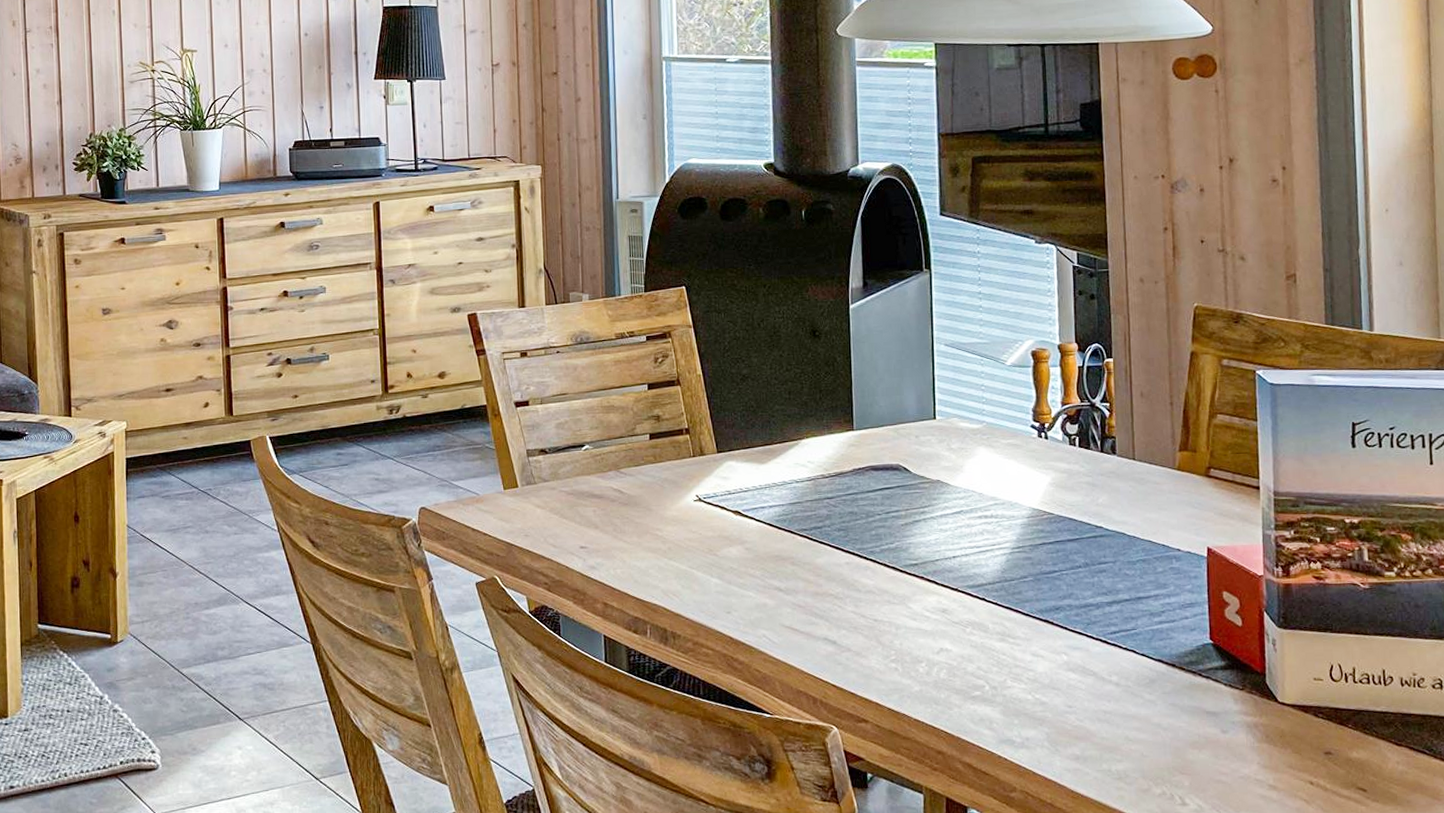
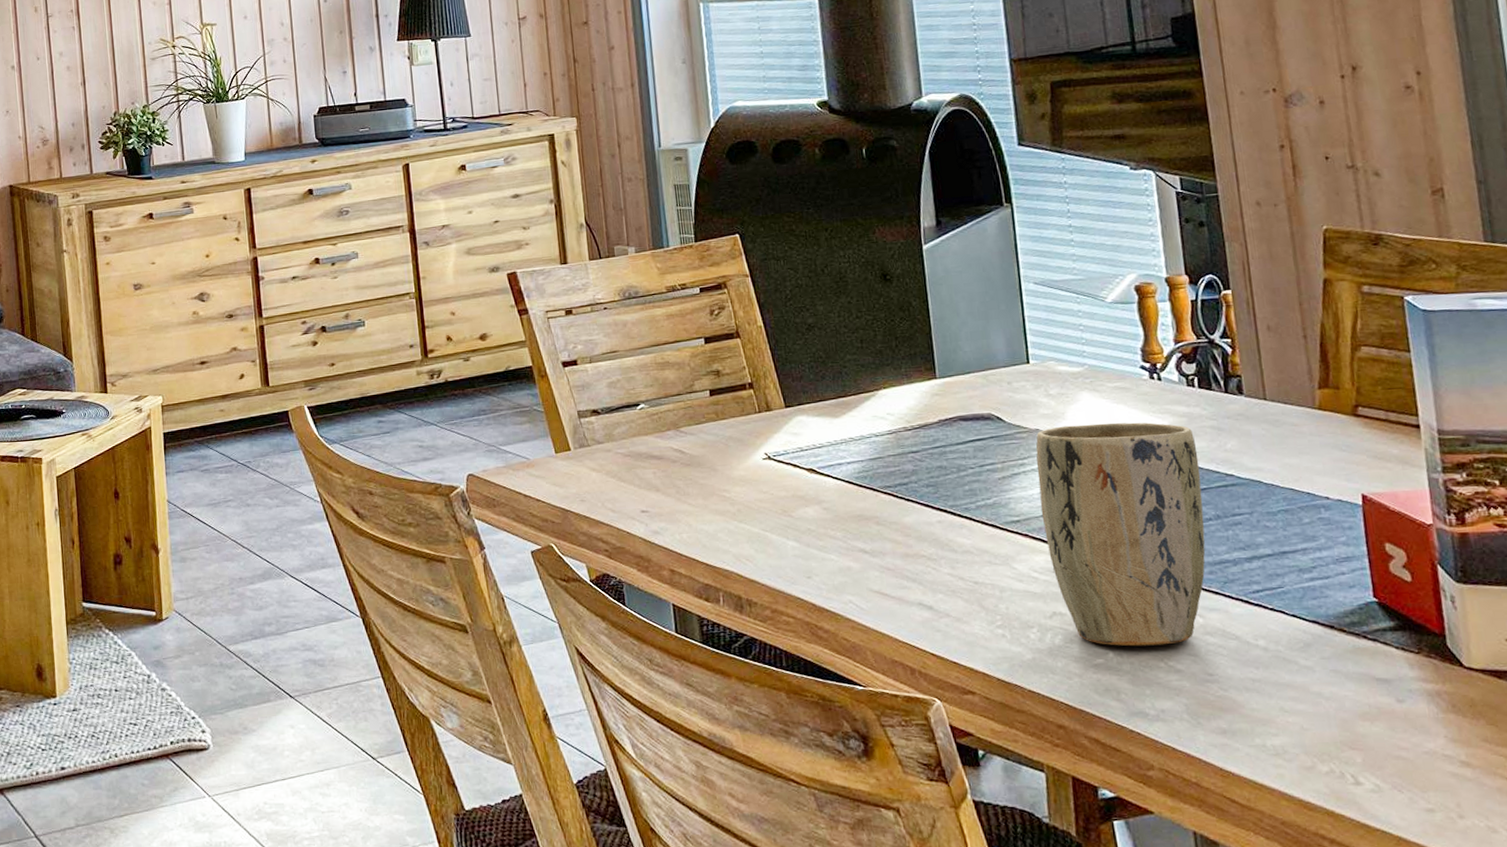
plant pot: none [935,476,1075,681] -> present [1035,422,1206,647]

